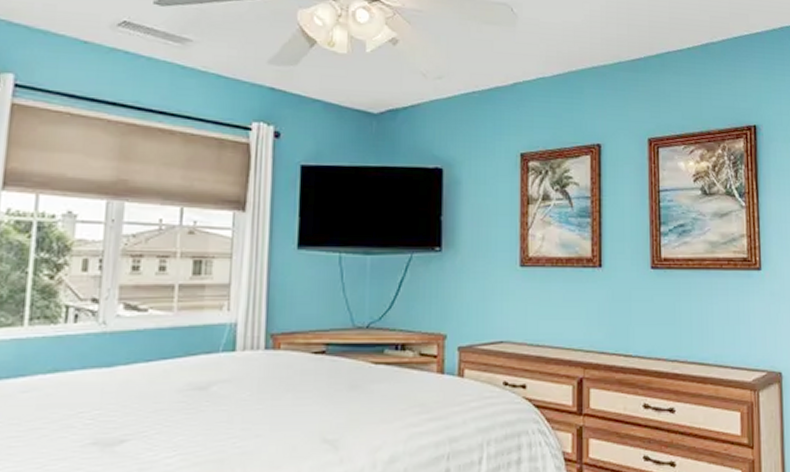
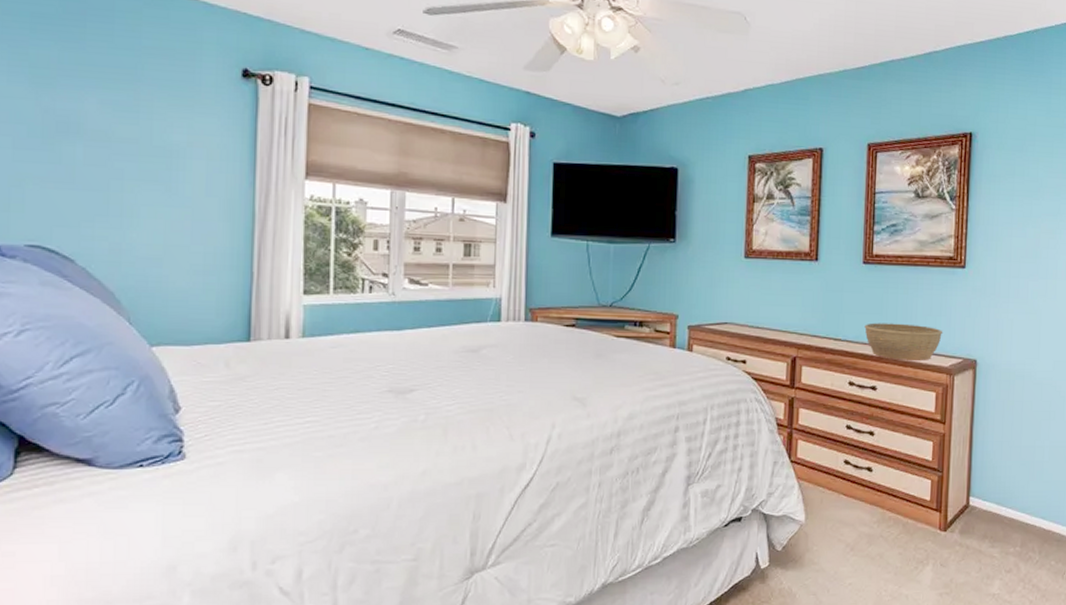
basket: none [657,334,743,376] -> present [864,323,943,360]

